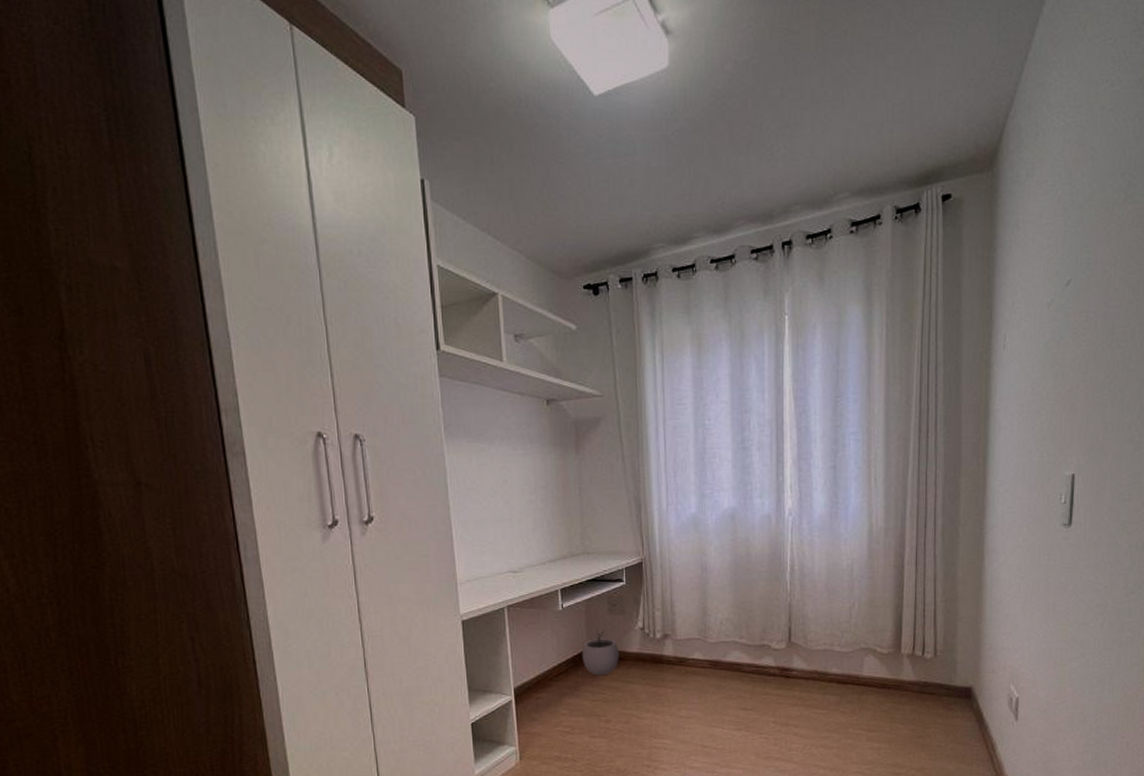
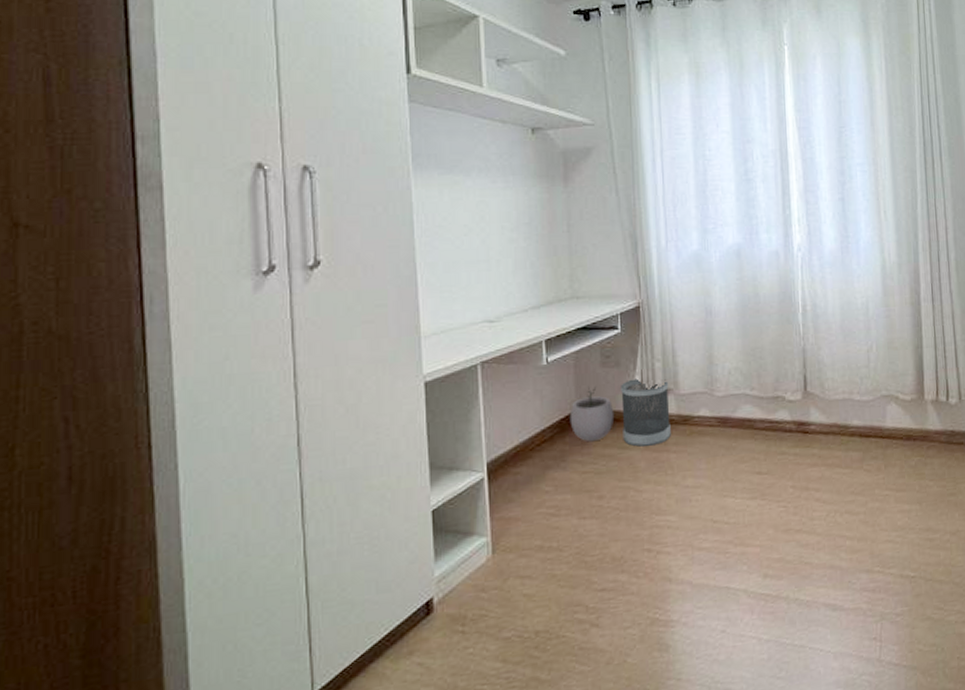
wastebasket: none [625,625,668,683] -> present [621,378,671,447]

